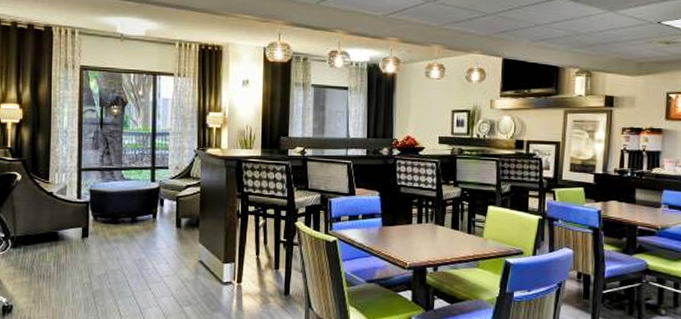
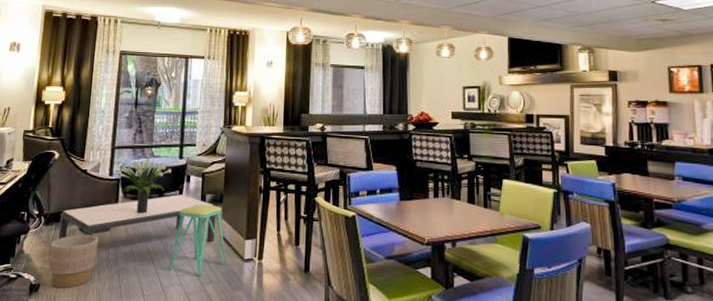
planter: none [20,257,70,310] -> present [49,234,99,289]
coffee table: none [28,218,192,266] -> present [58,195,215,243]
potted plant: none [86,180,144,237] -> present [118,157,172,214]
stool: none [145,228,204,299] -> present [168,204,226,277]

